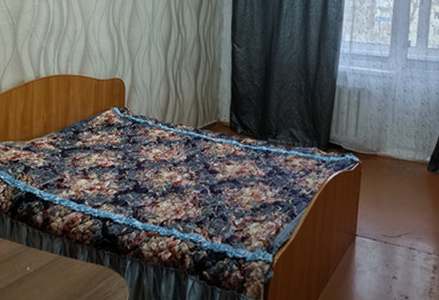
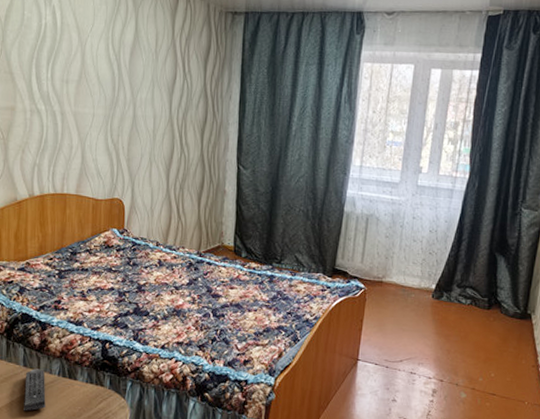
remote control: none [25,248,47,292] -> present [24,369,46,411]

